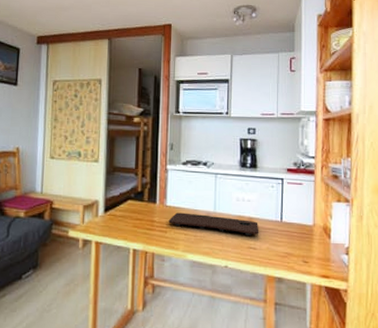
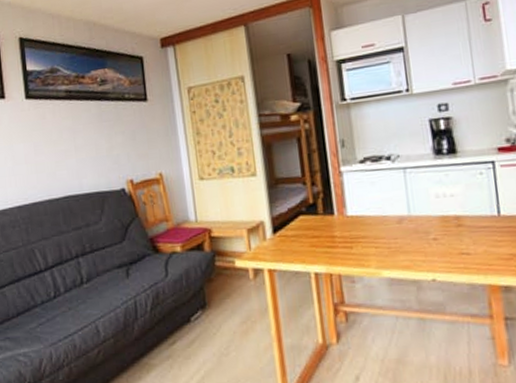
cutting board: present [168,212,259,235] -> none [352,219,472,240]

